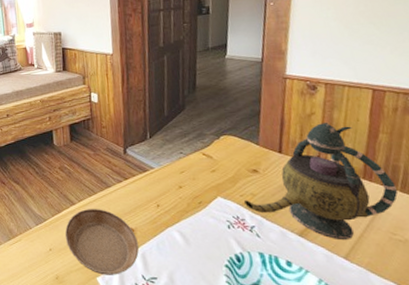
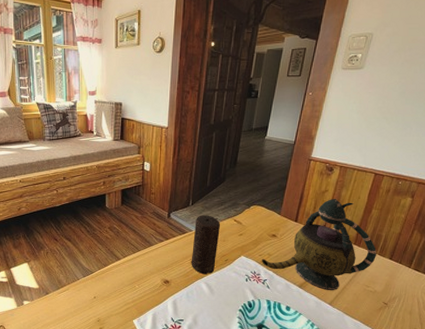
saucer: present [64,208,139,275] -> none [109,263,171,318]
candle: none [156,149,188,221] -> present [191,215,221,275]

